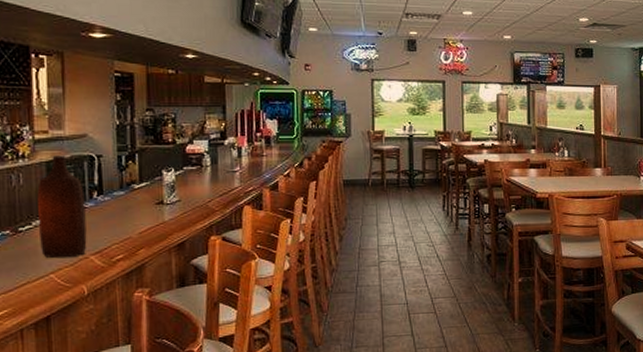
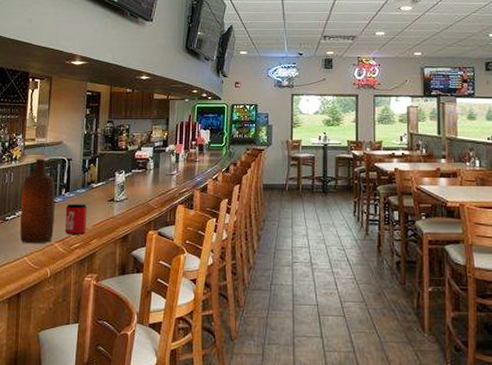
can: none [100,209,131,245] -> present [64,204,88,235]

